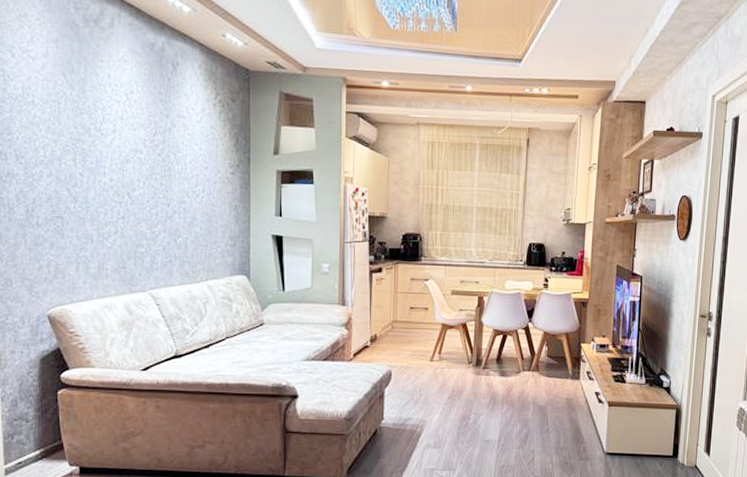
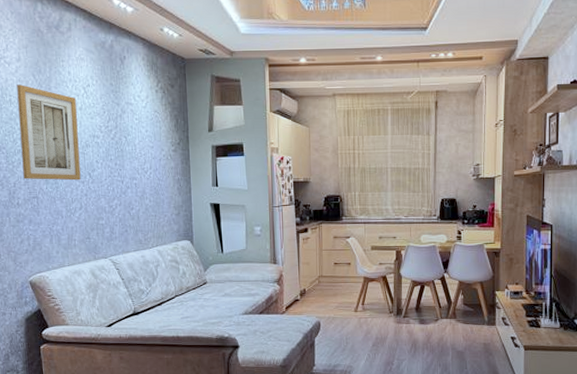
wall art: none [42,84,118,201] -> present [17,84,81,181]

